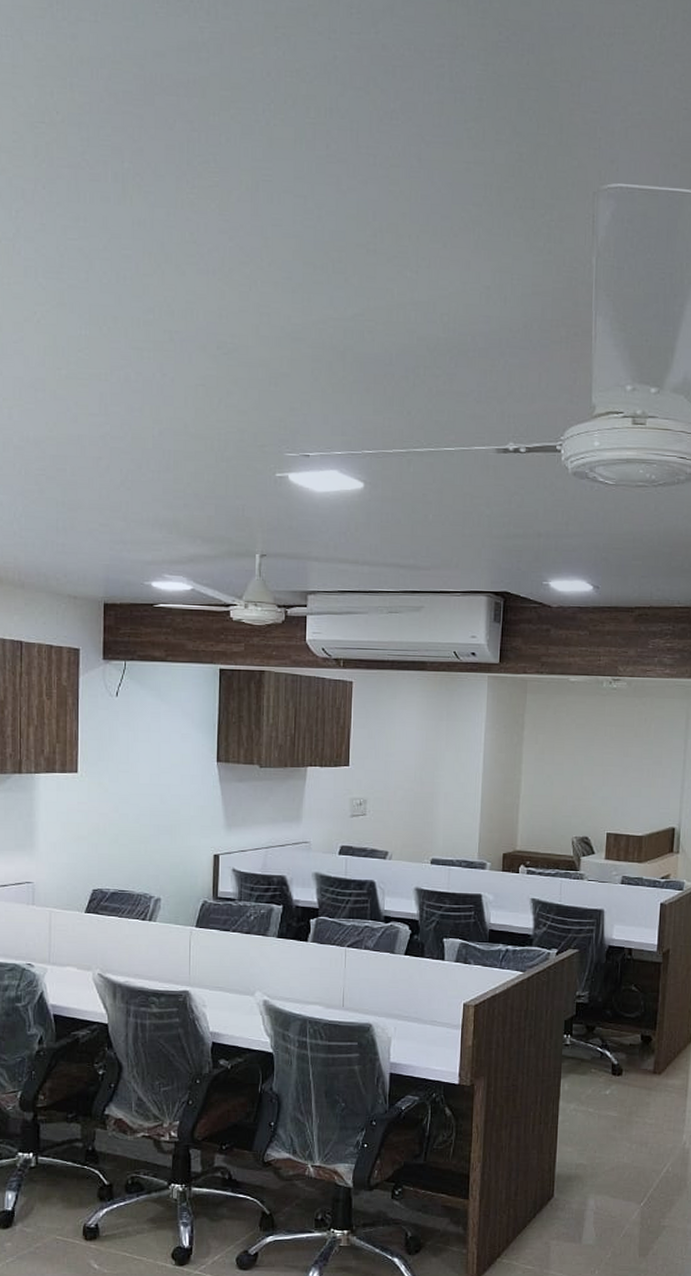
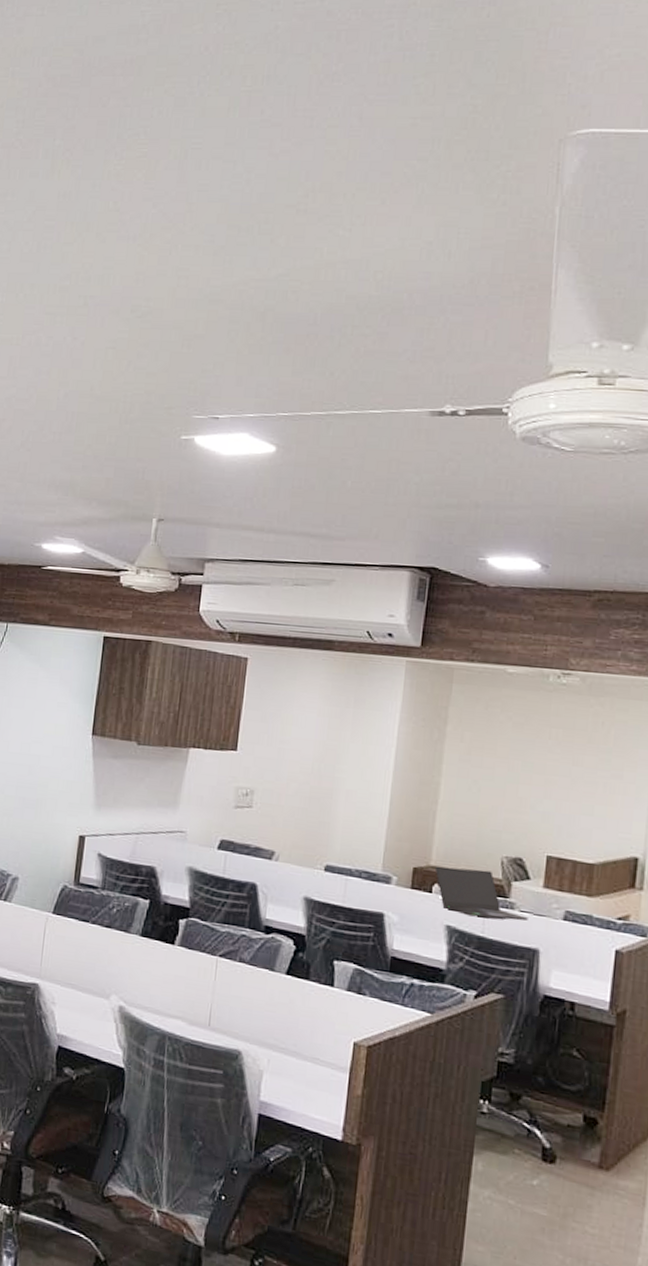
laptop: none [520,849,594,889] -> present [434,866,528,921]

